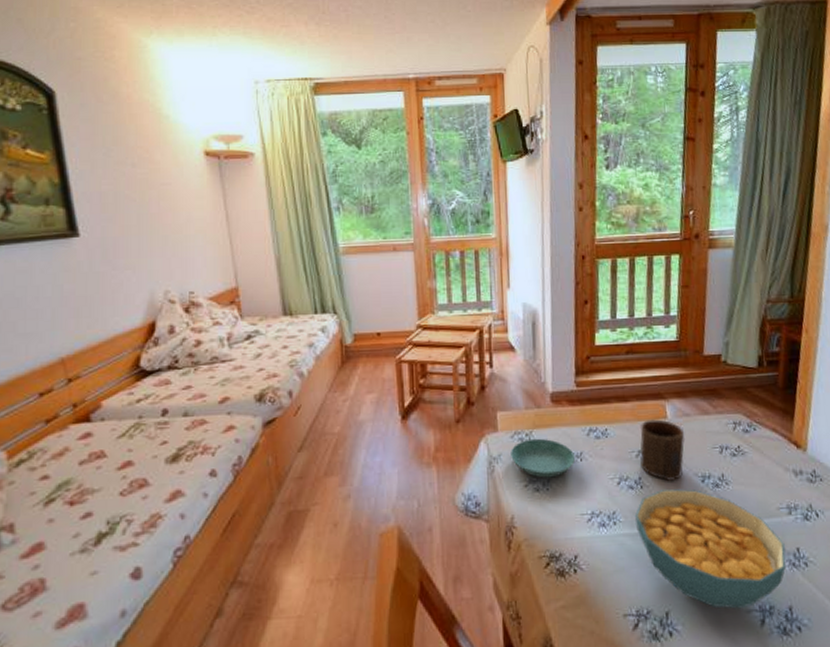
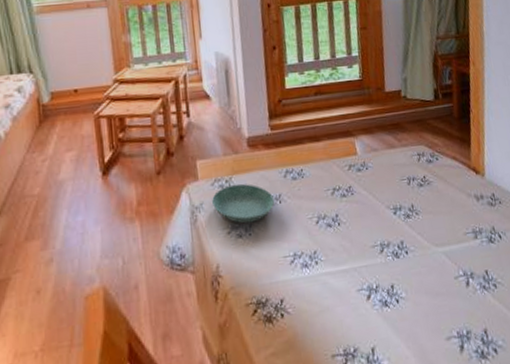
cereal bowl: present [635,489,786,609] -> none [335,222,477,338]
cup: present [639,419,686,482] -> none [332,156,377,217]

